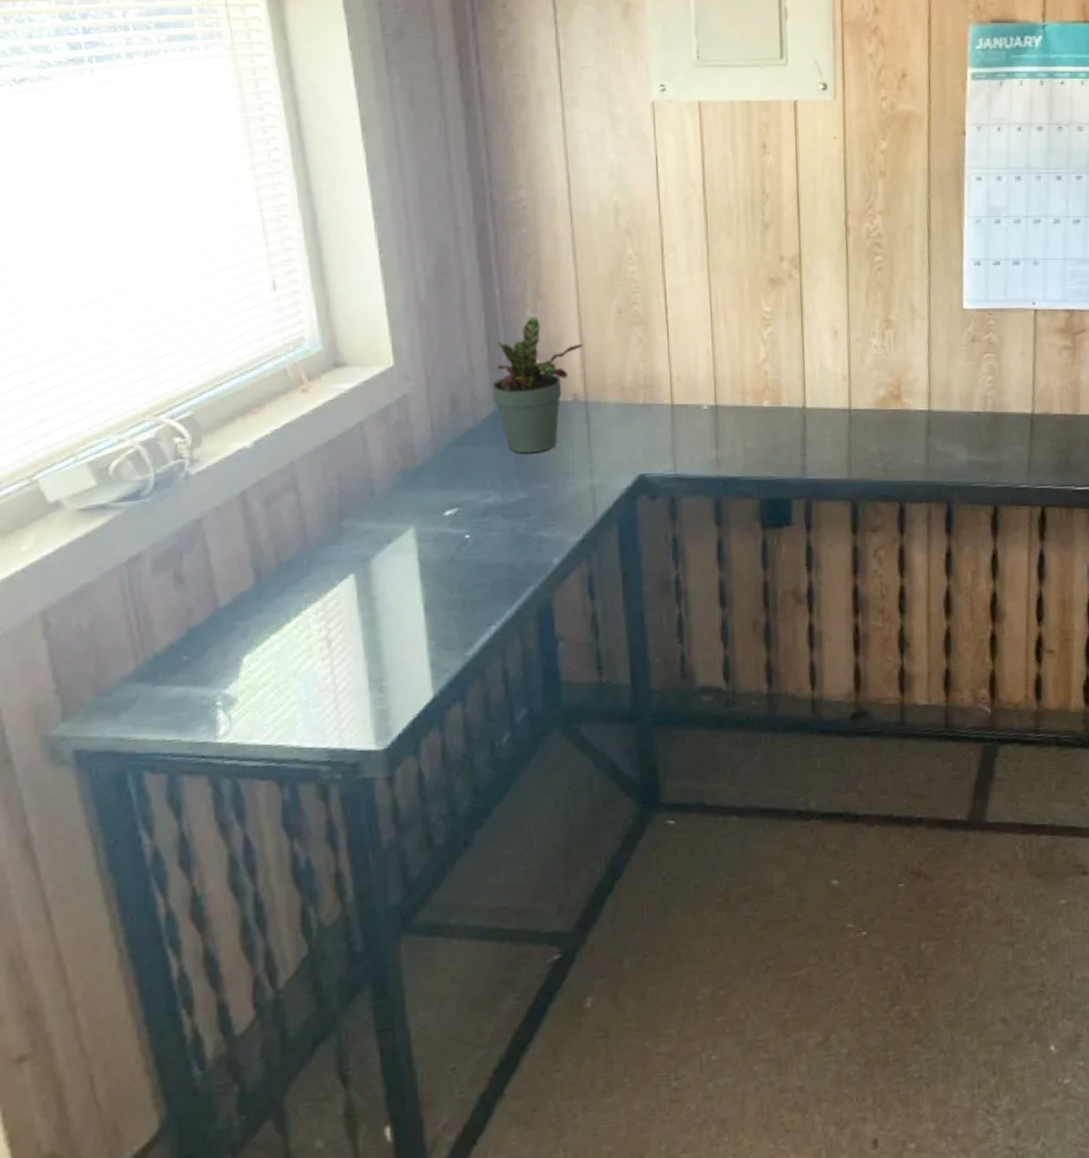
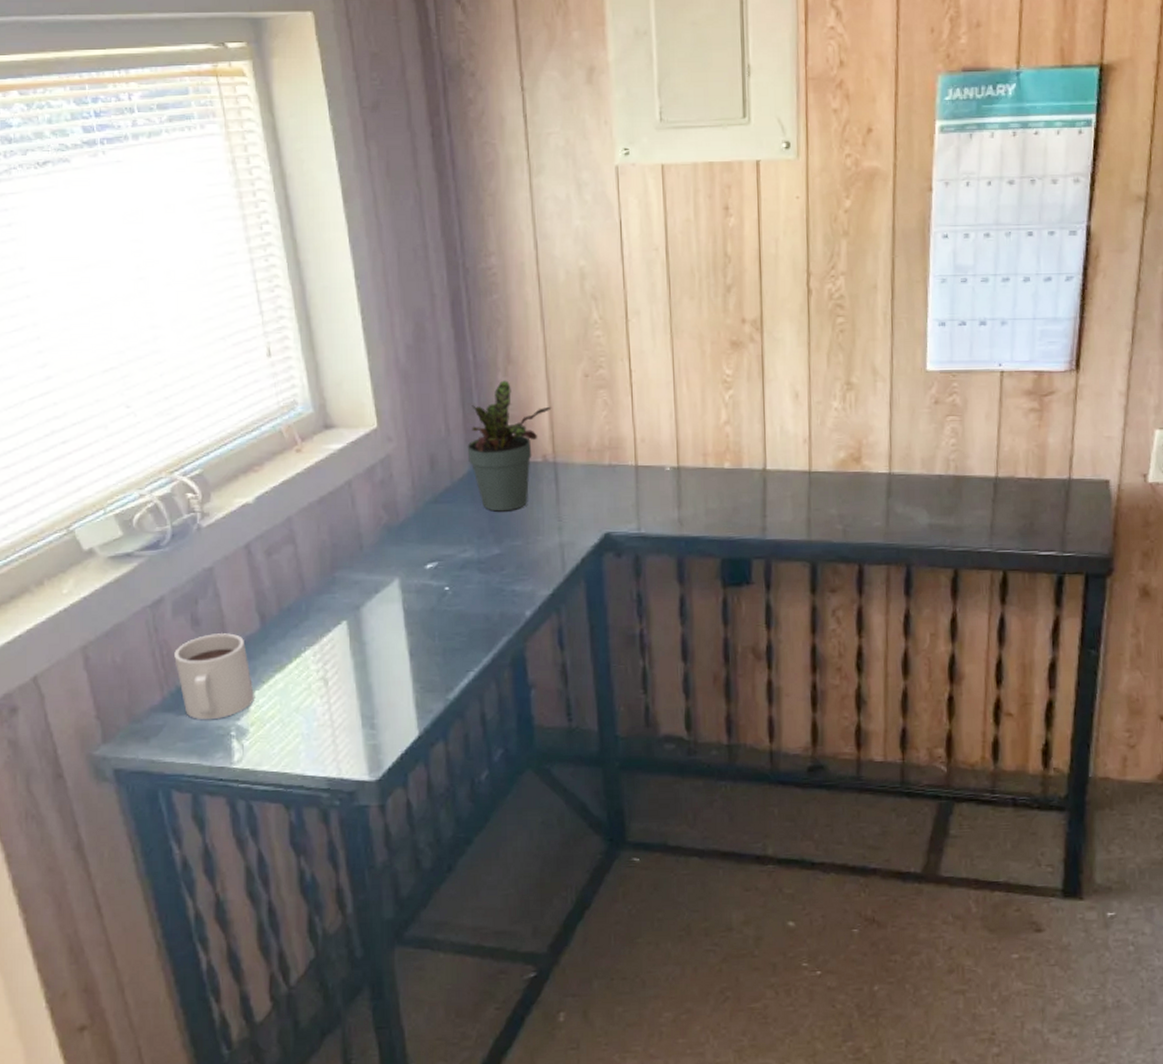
mug: none [152,591,245,690] -> present [174,633,254,720]

